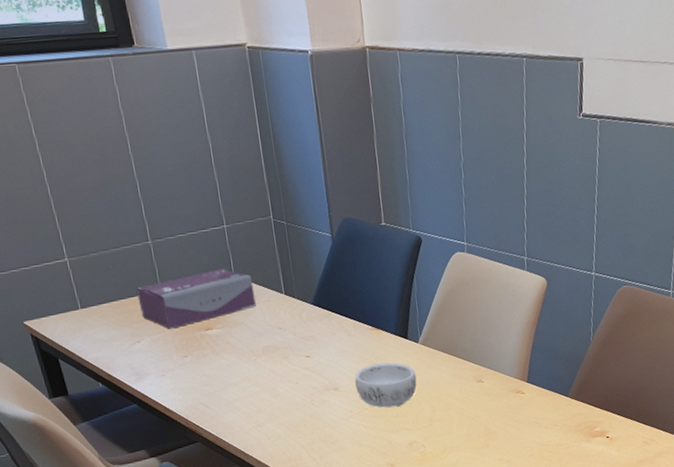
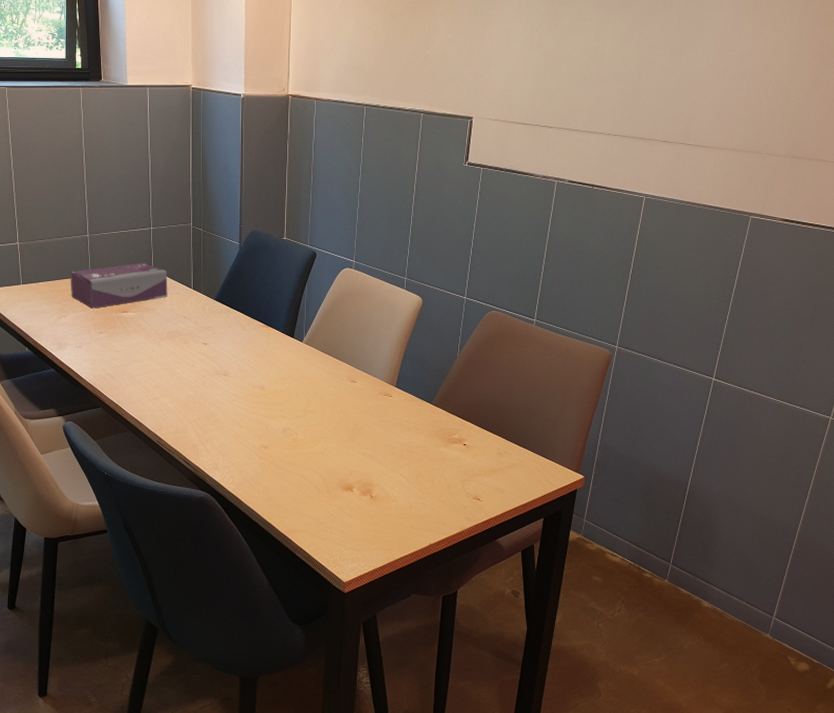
decorative bowl: present [355,362,417,408] -> none [243,356,297,396]

